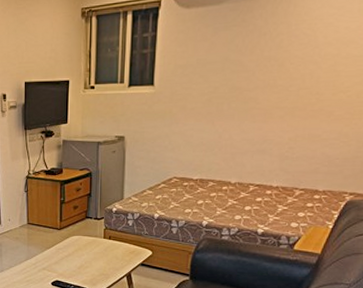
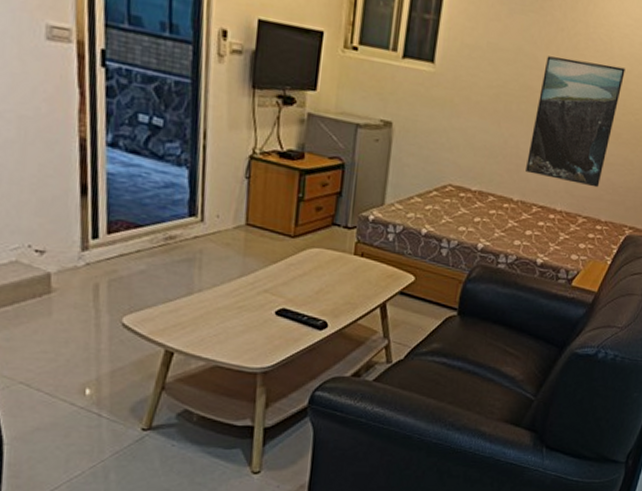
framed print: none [240,53,332,162] -> present [526,56,626,188]

